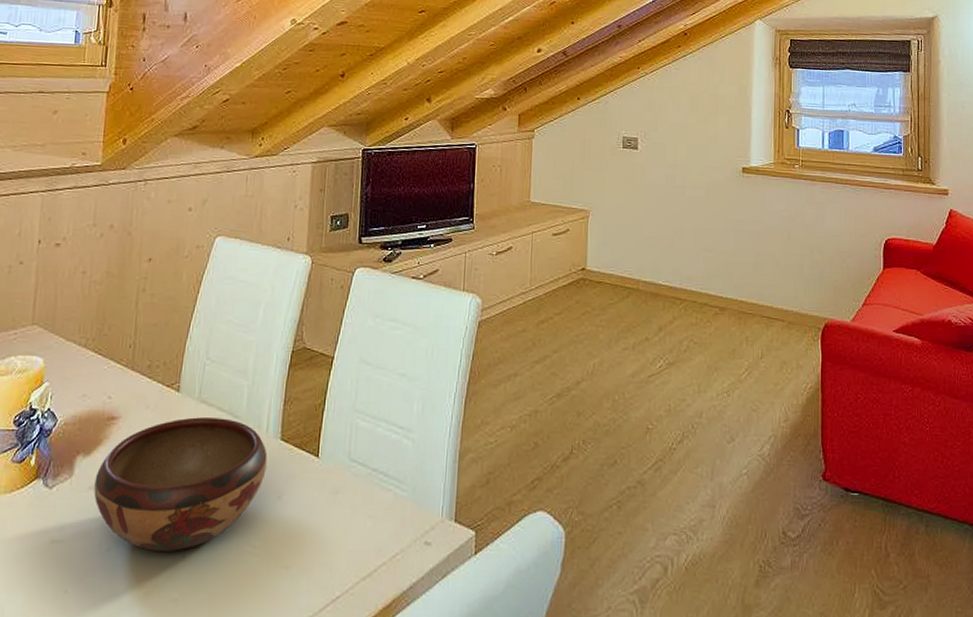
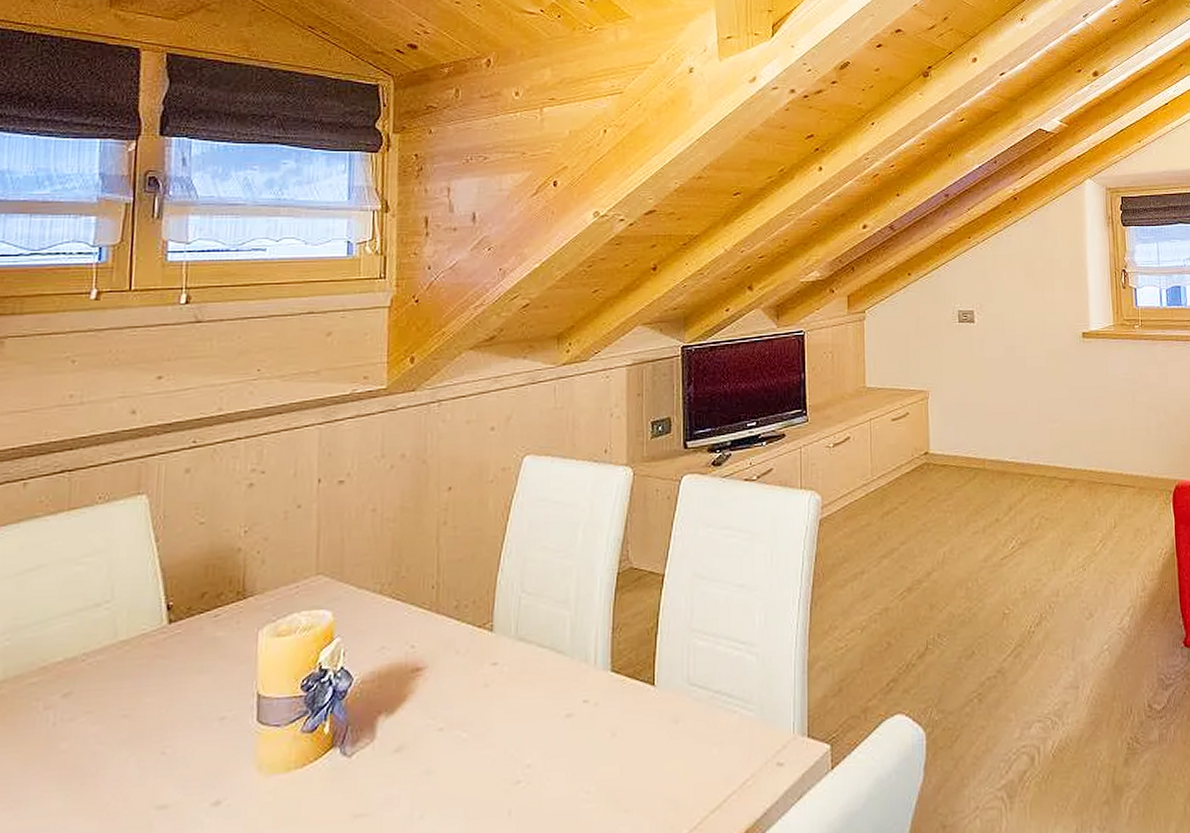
decorative bowl: present [94,417,268,553] -> none [401,655,597,813]

